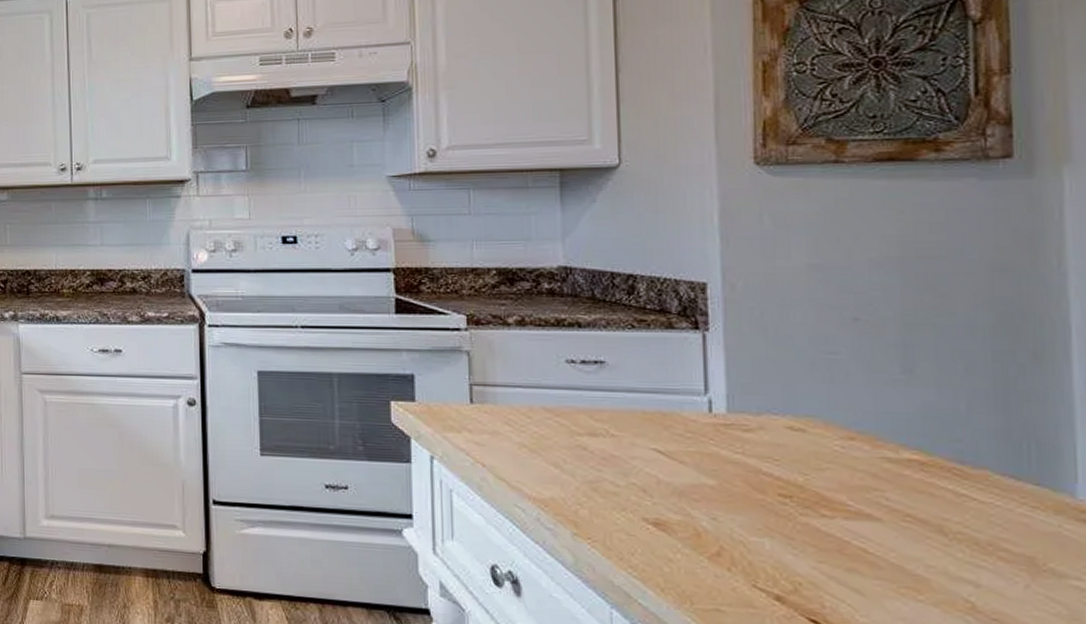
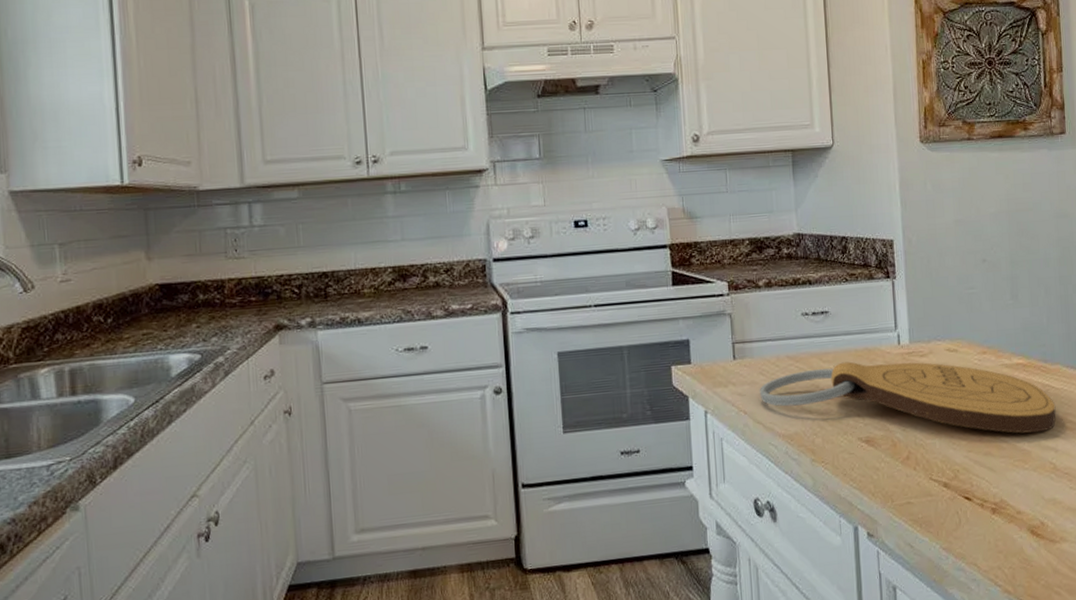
cutting board: none [503,424,979,557] -> present [759,361,1056,434]

